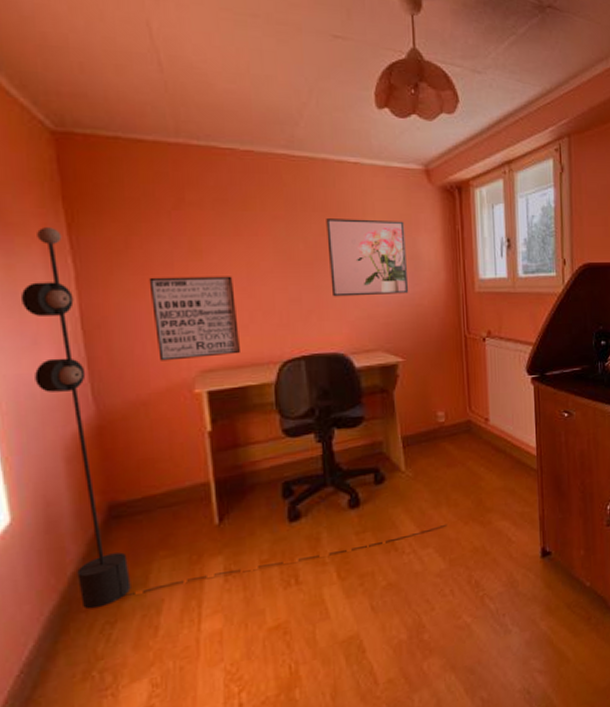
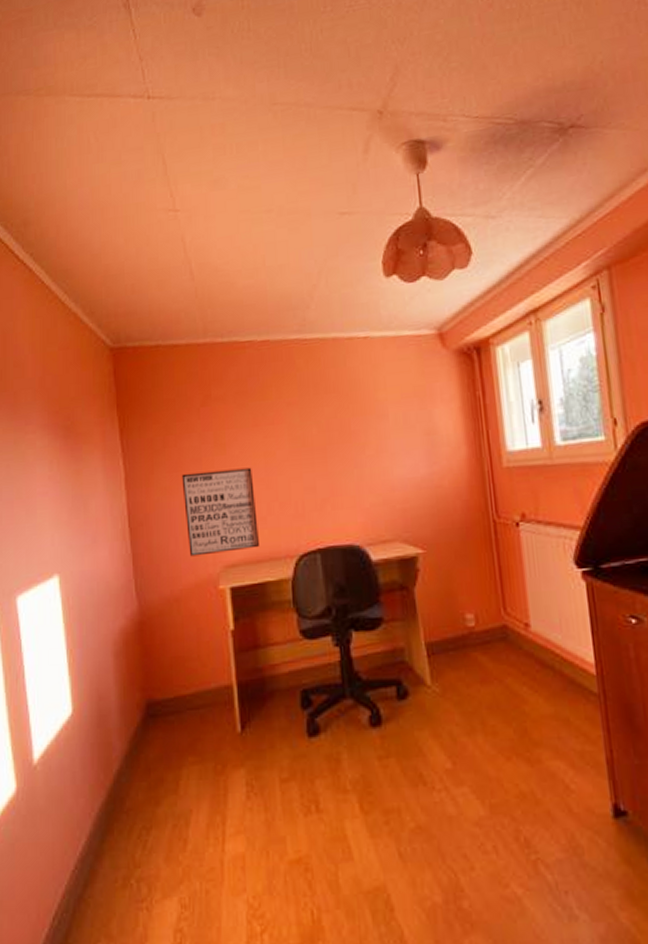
floor lamp: present [20,227,448,610] -> none [85,434,485,811]
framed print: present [326,219,409,297] -> none [338,393,427,483]

